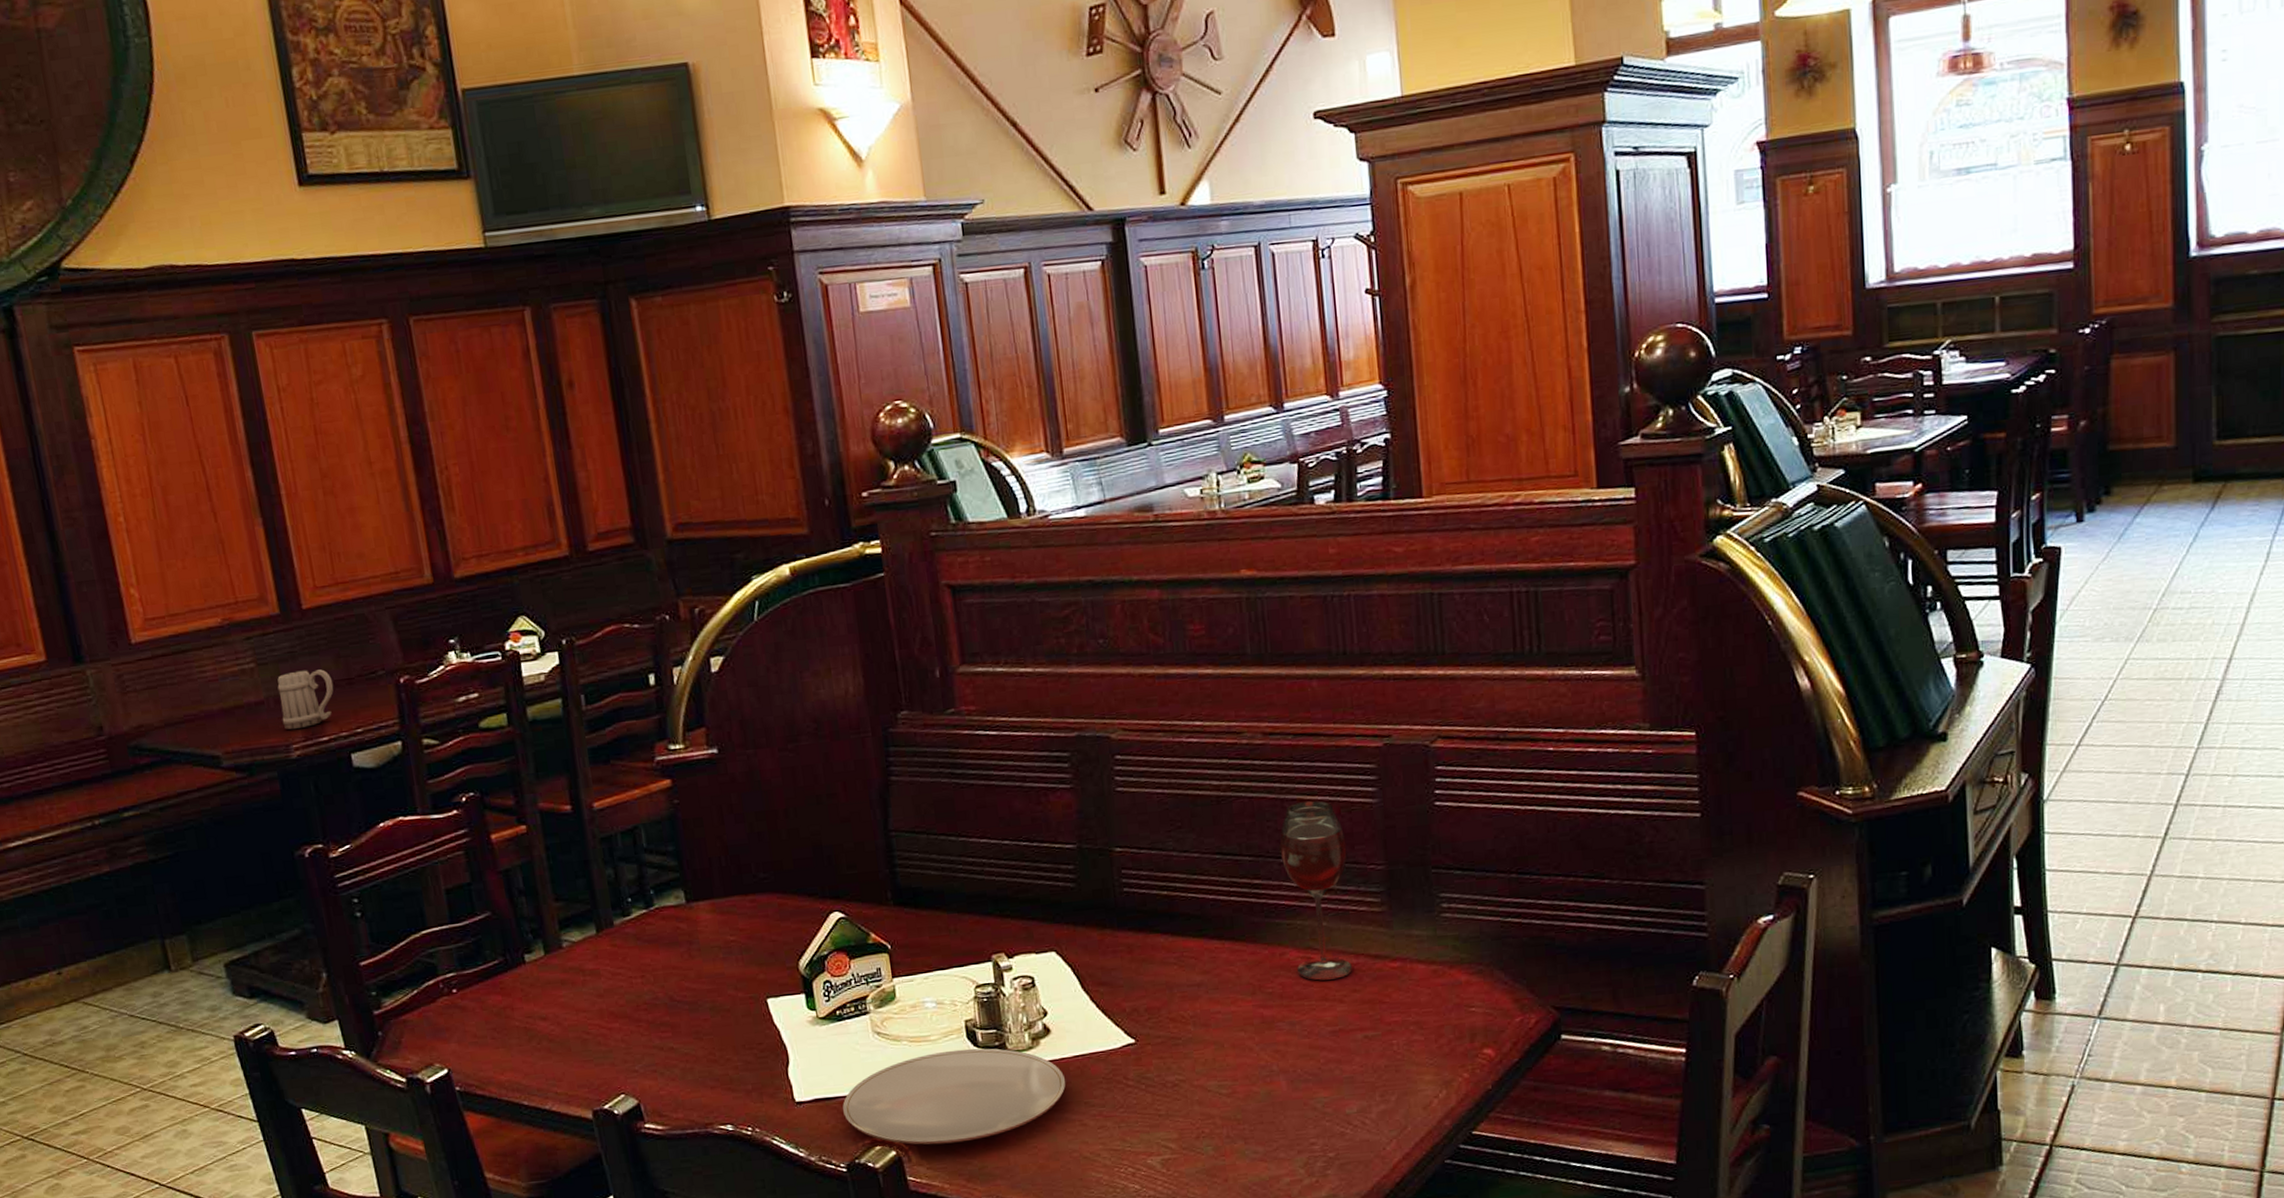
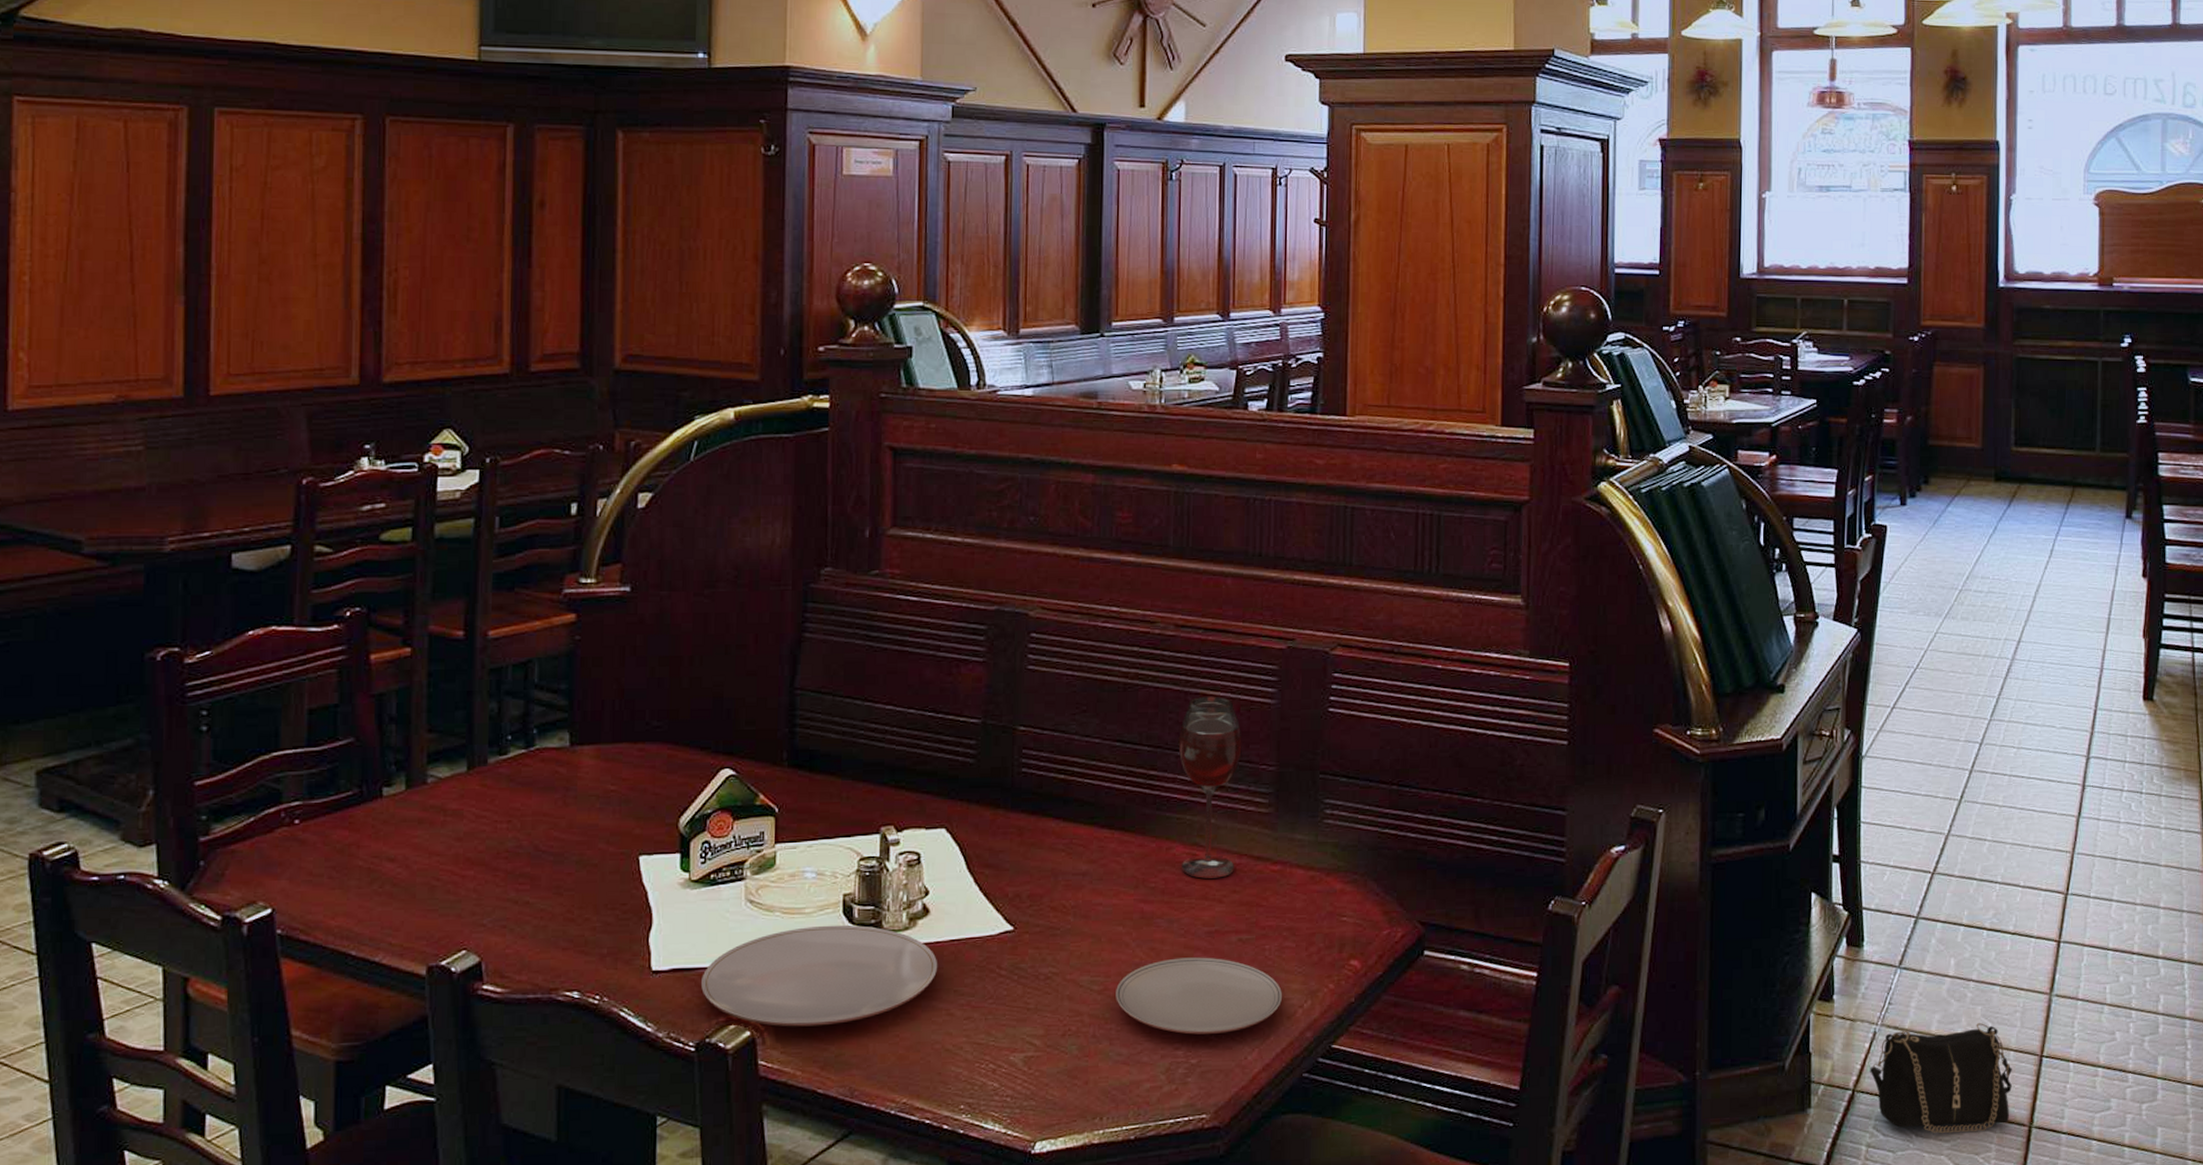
beer mug: present [277,669,334,730] -> none [162,459,228,522]
plate: none [1244,1055,1417,1130] -> present [1116,957,1283,1035]
handbag: none [2068,1069,2238,1184] -> present [1869,1023,2012,1134]

